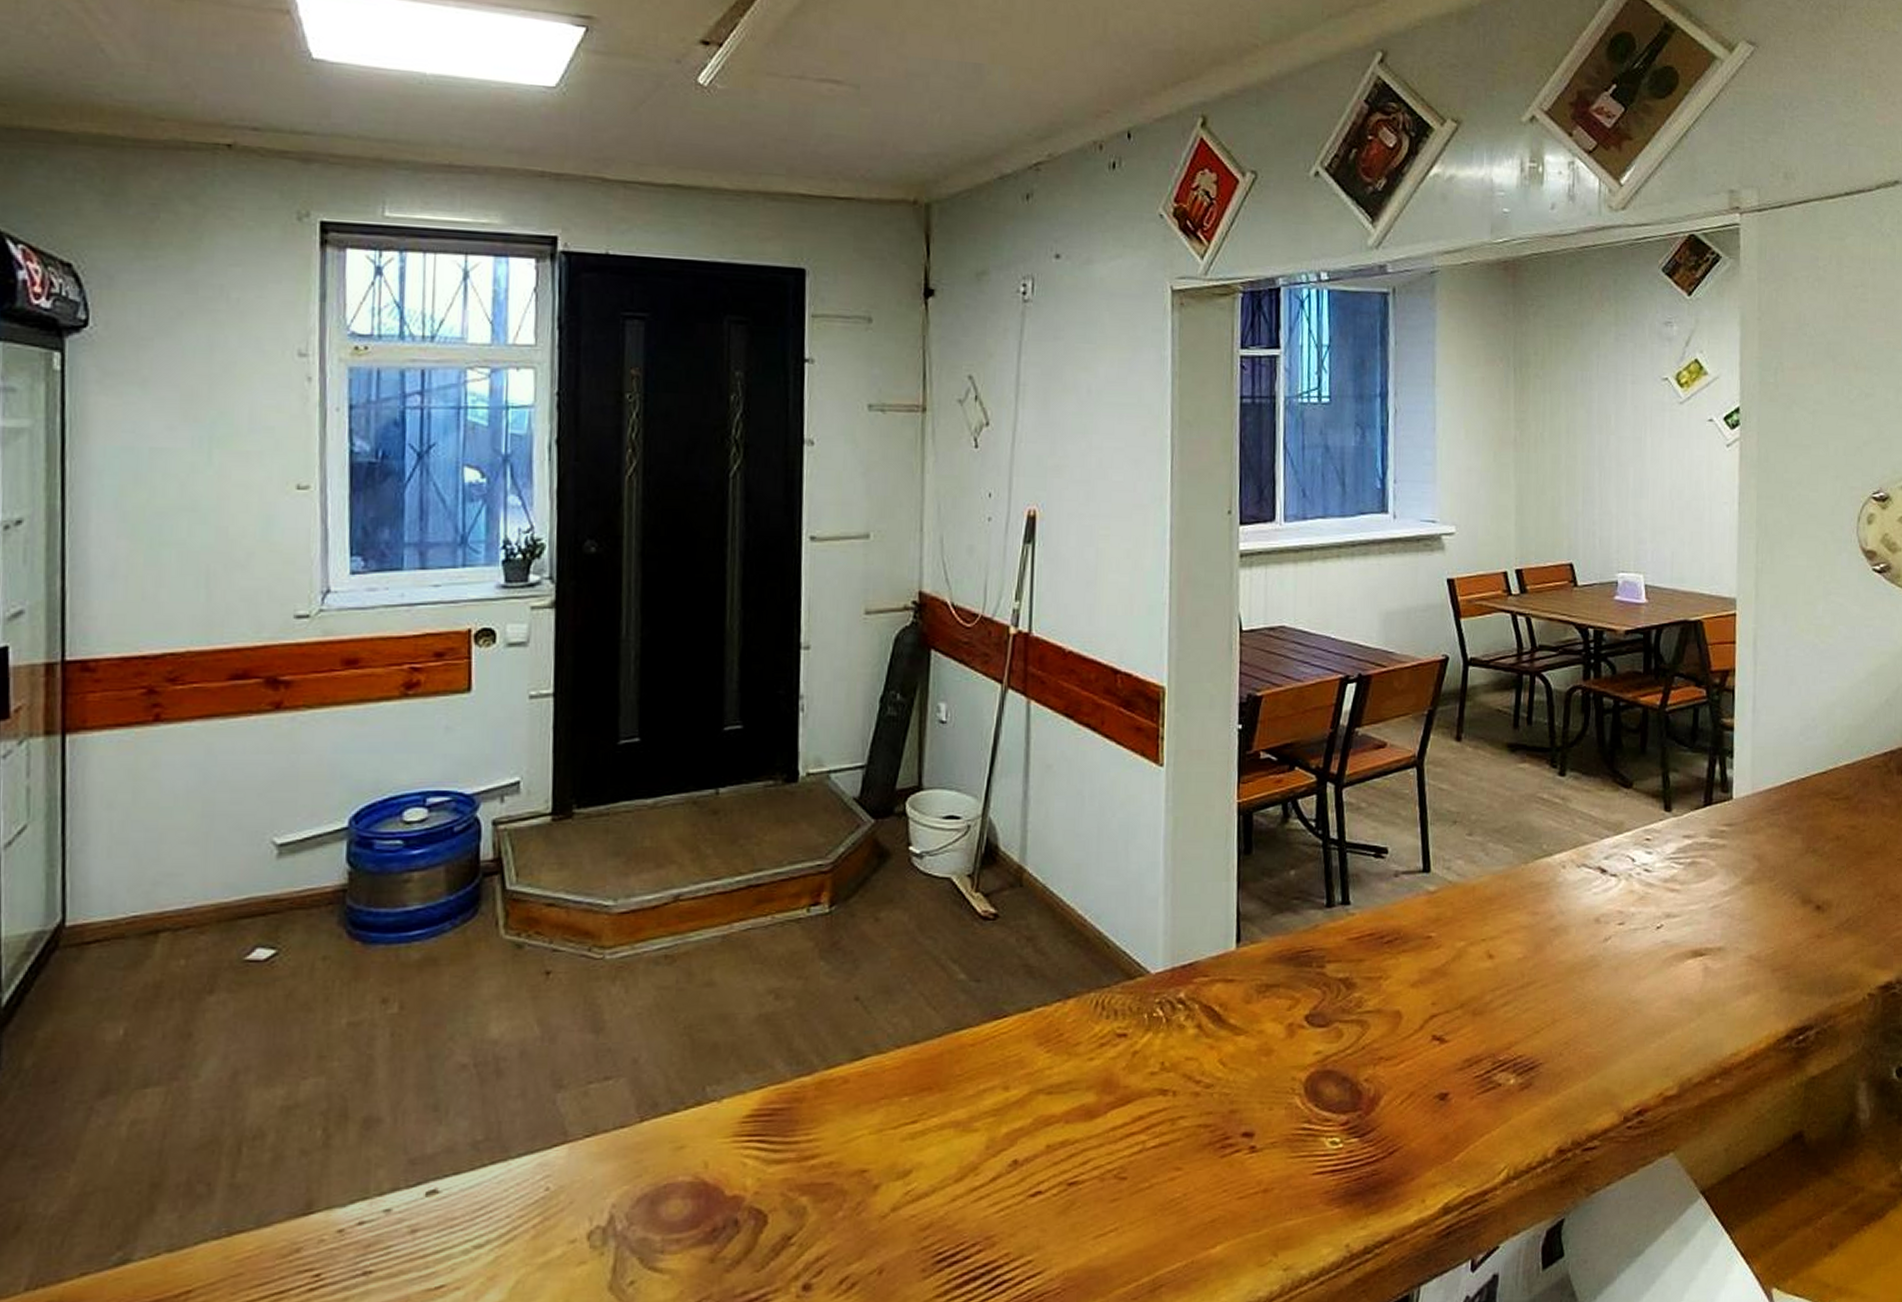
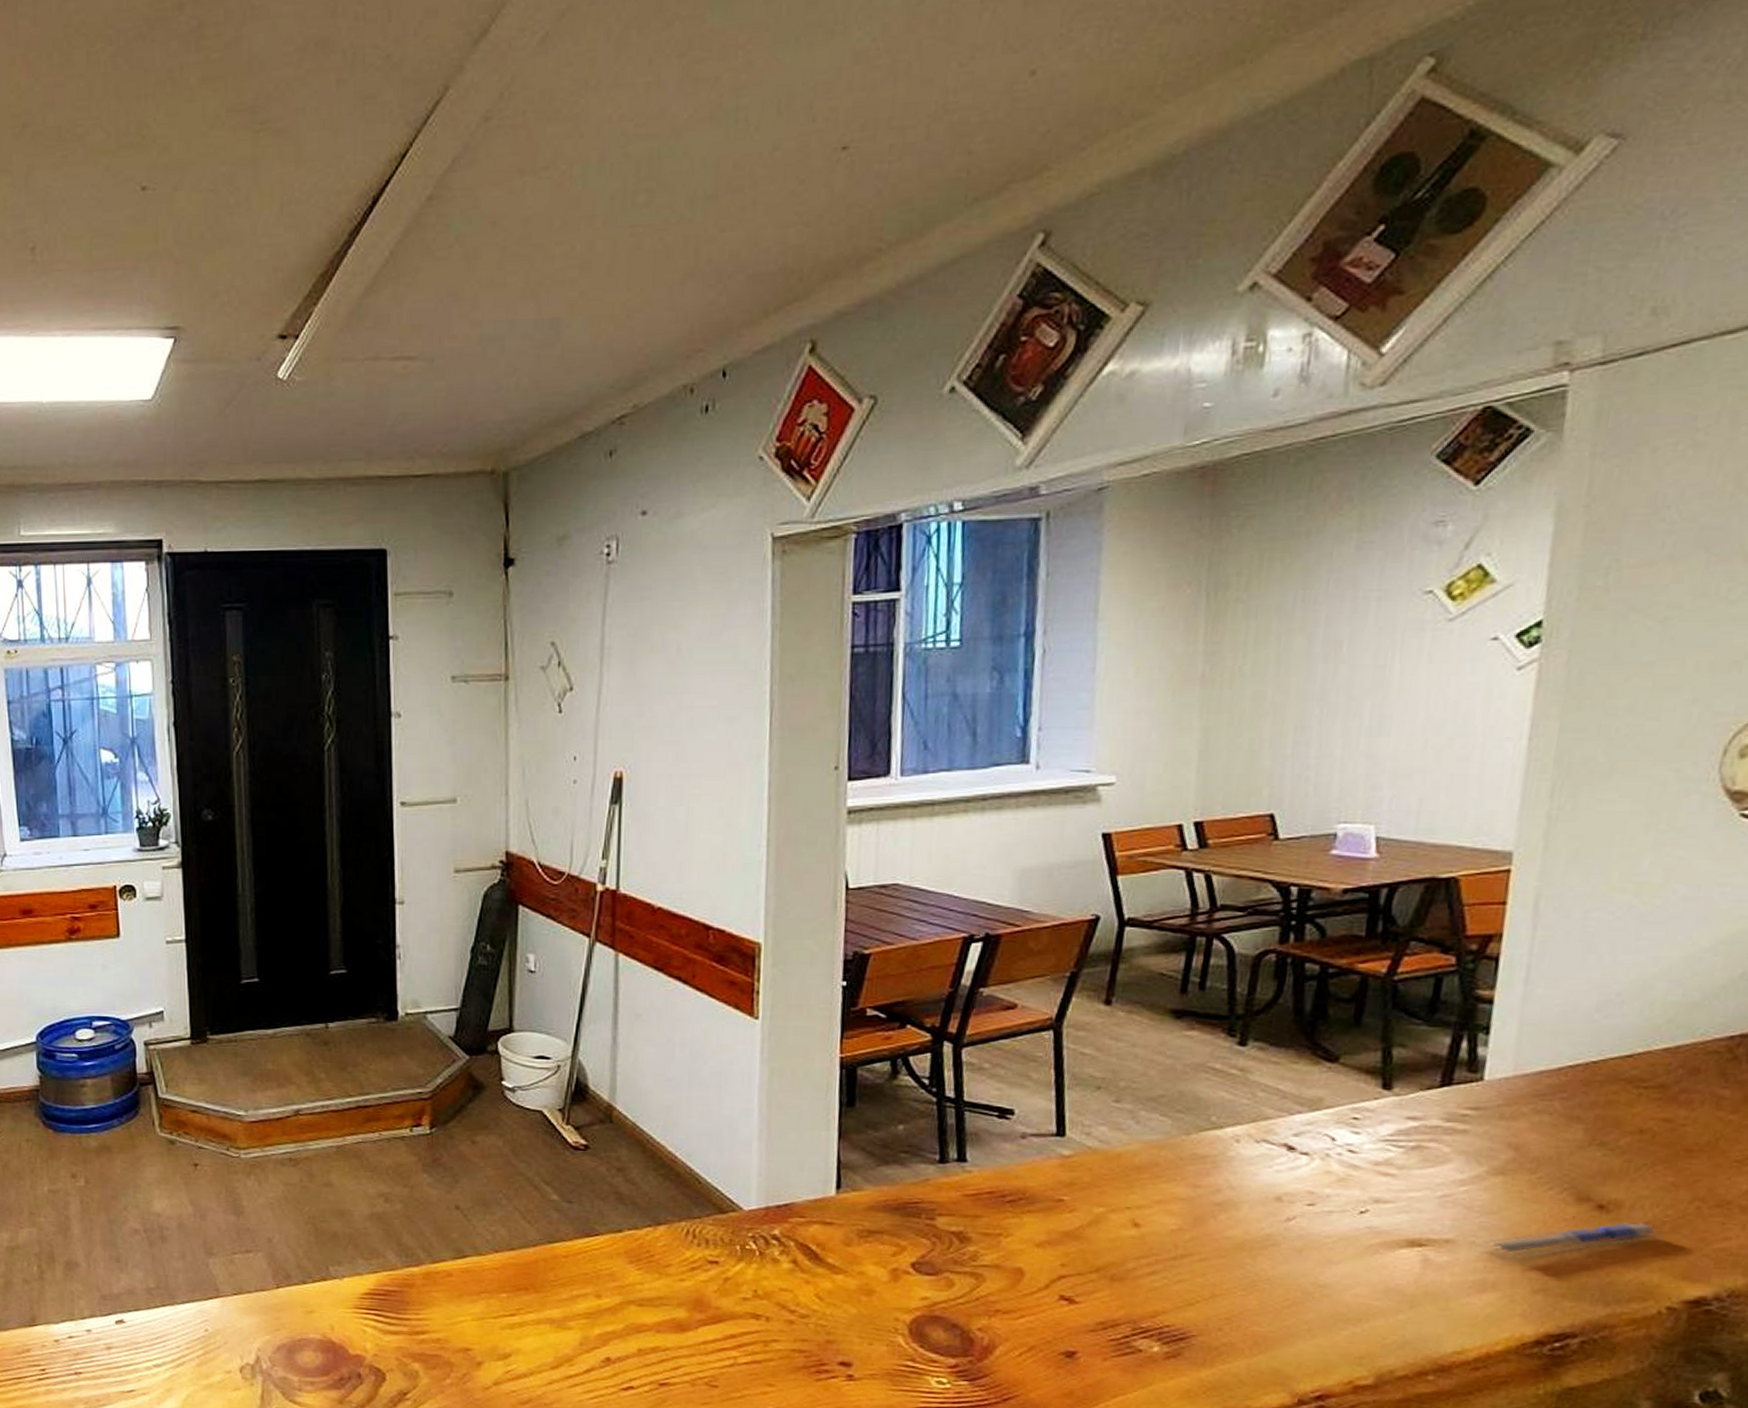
pen: none [1744,920,1860,958] -> present [1483,1222,1663,1256]

